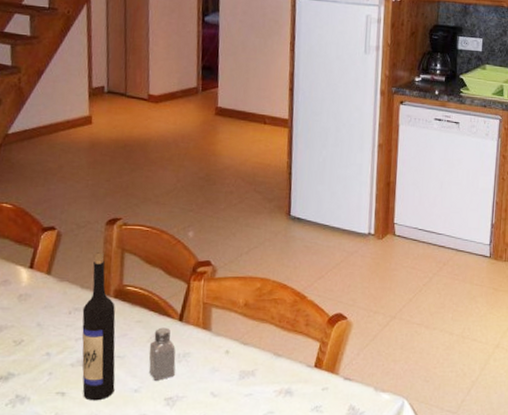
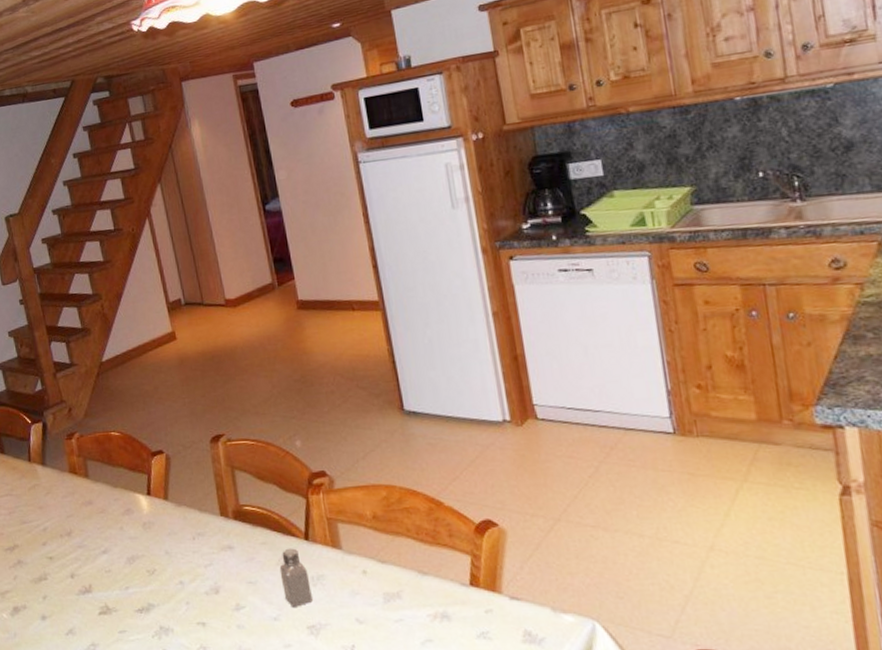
wine bottle: present [82,252,116,401] -> none [205,472,254,631]

